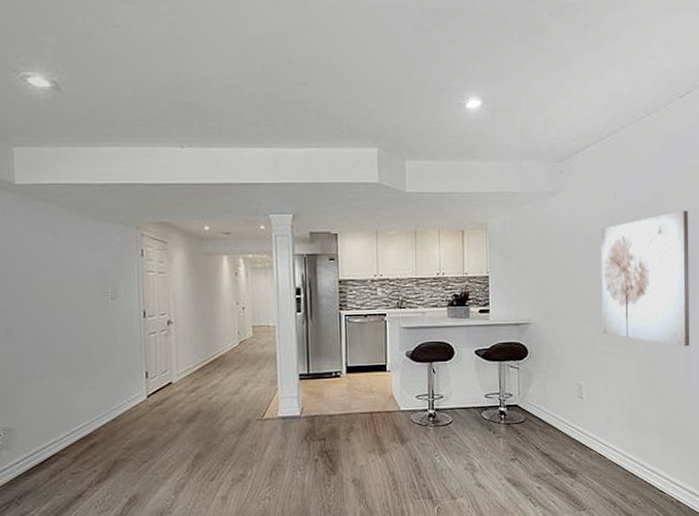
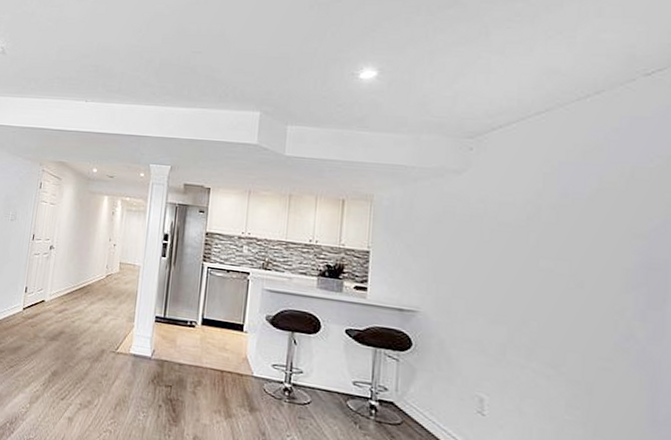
wall art: present [601,210,689,347] -> none [518,208,658,384]

